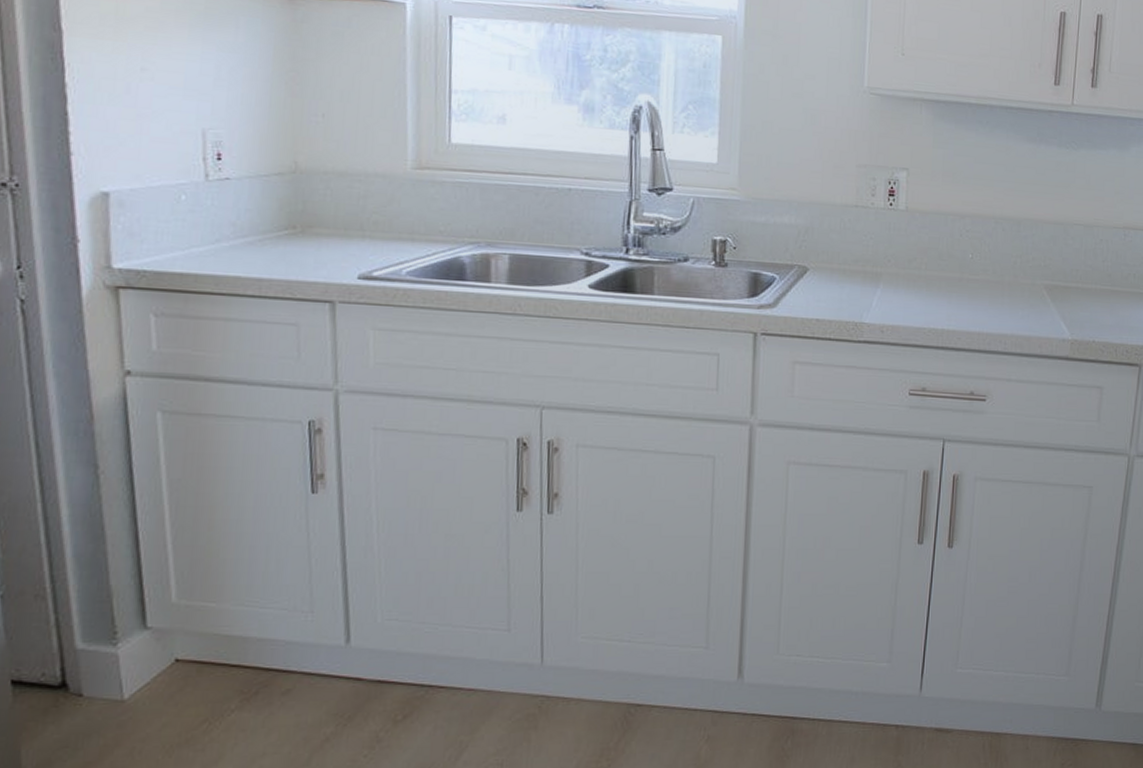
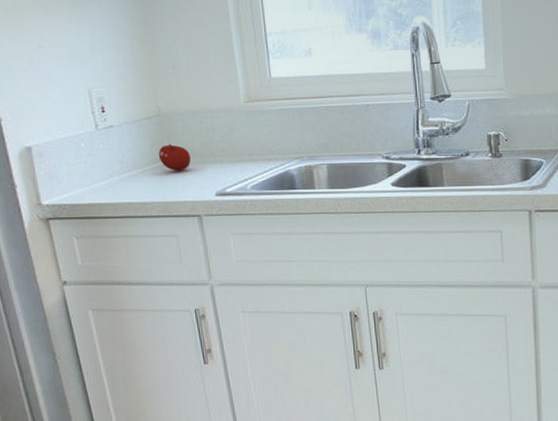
fruit: none [286,208,331,244] -> present [158,143,191,171]

